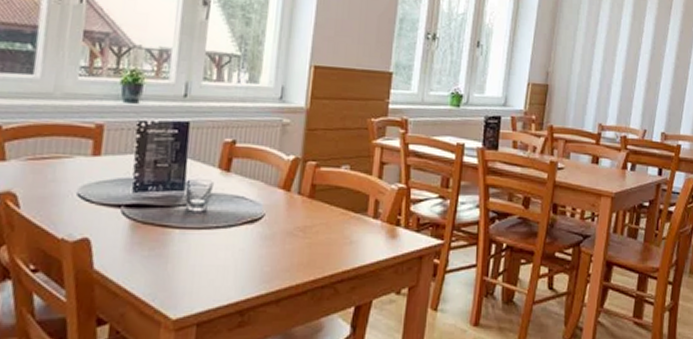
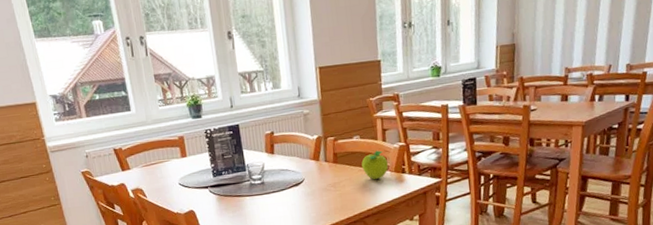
fruit: none [345,190,380,230] -> present [361,150,388,180]

